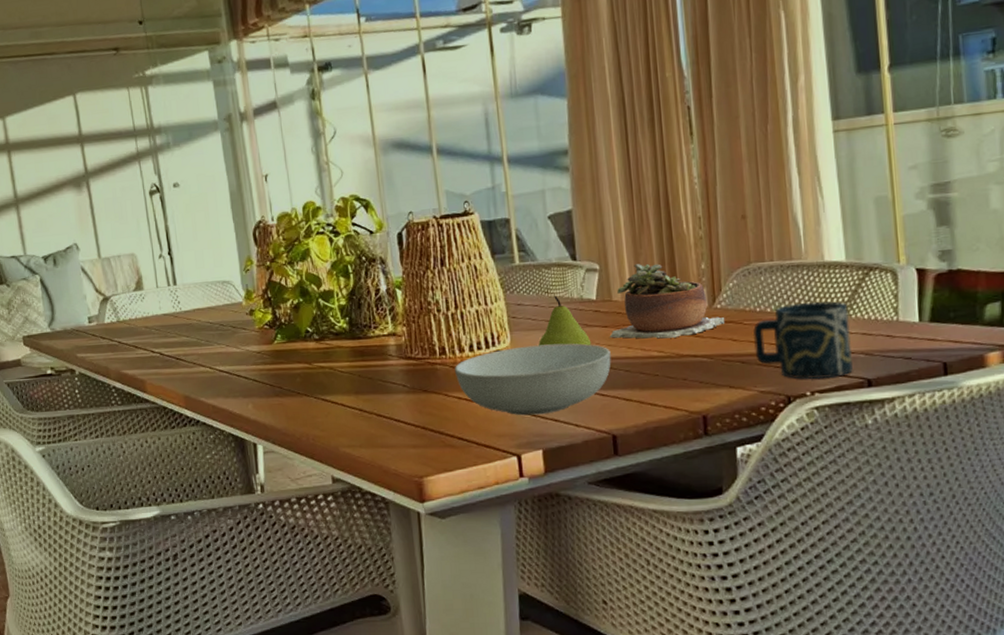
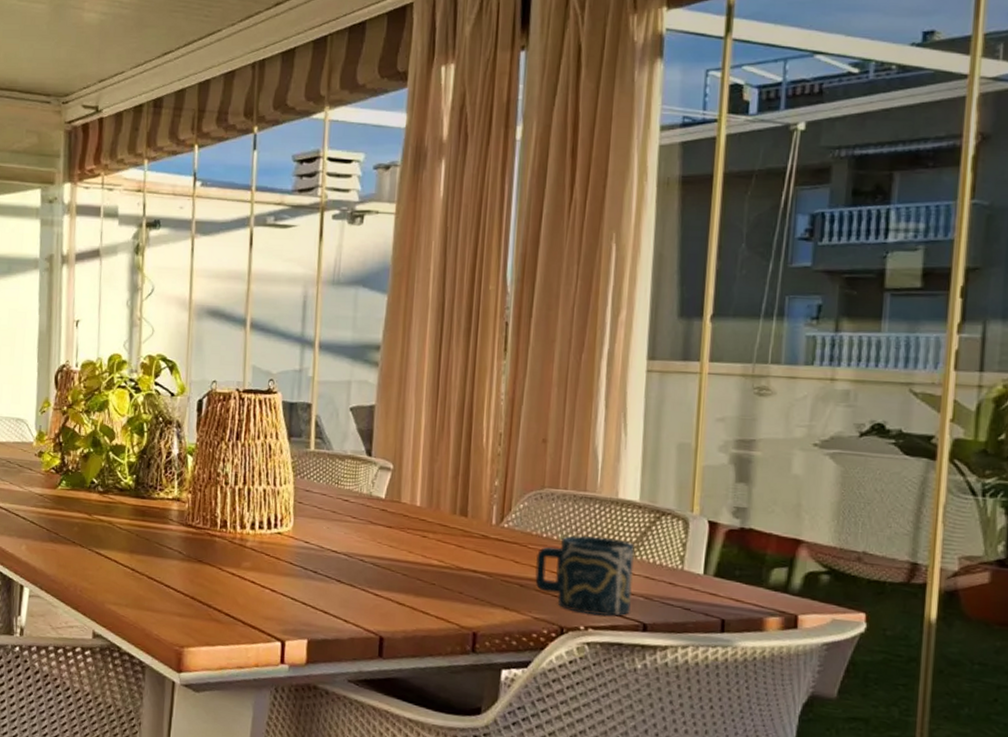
serving bowl: present [454,343,611,416] -> none [232,532,391,605]
fruit: present [538,296,592,346] -> none [320,488,374,543]
succulent plant: present [609,263,725,339] -> none [392,470,511,550]

